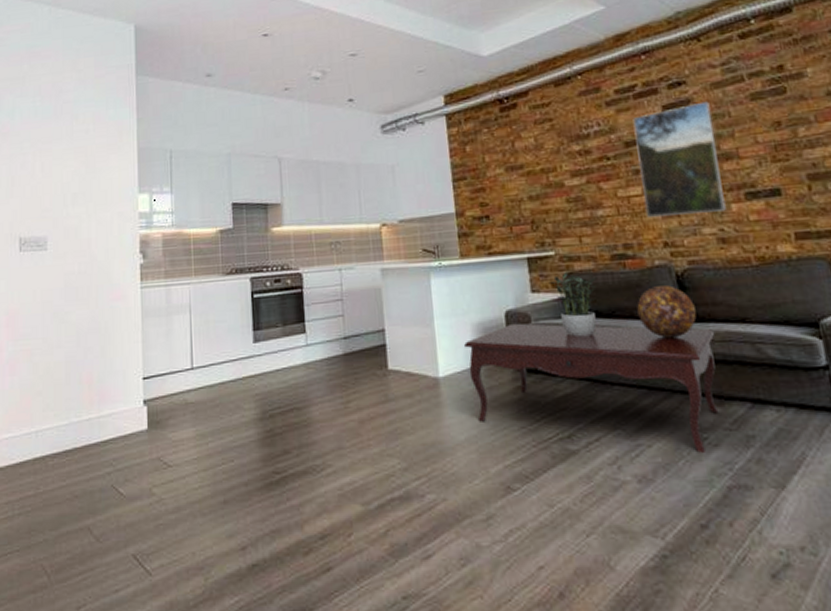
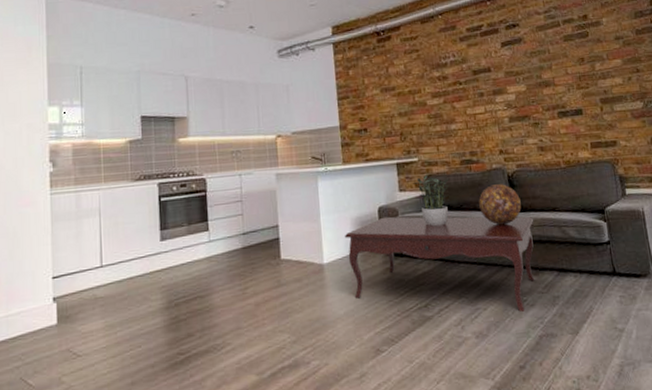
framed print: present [633,101,726,217] -> none [479,40,545,130]

